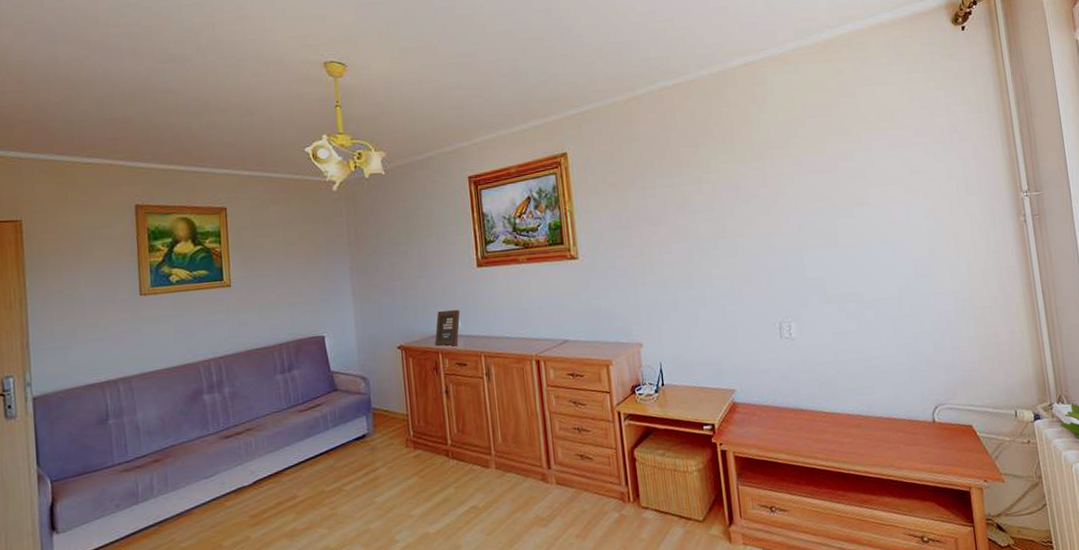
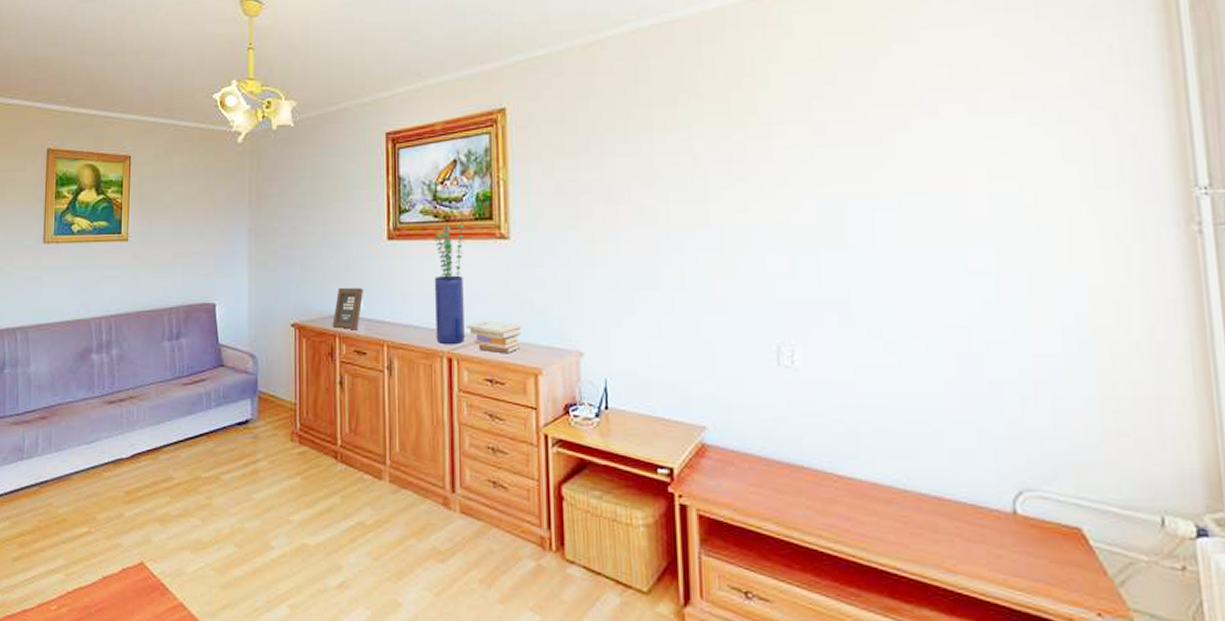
vase: none [517,245,549,350] -> present [434,219,465,345]
books: none [548,325,593,352] -> present [466,319,521,354]

